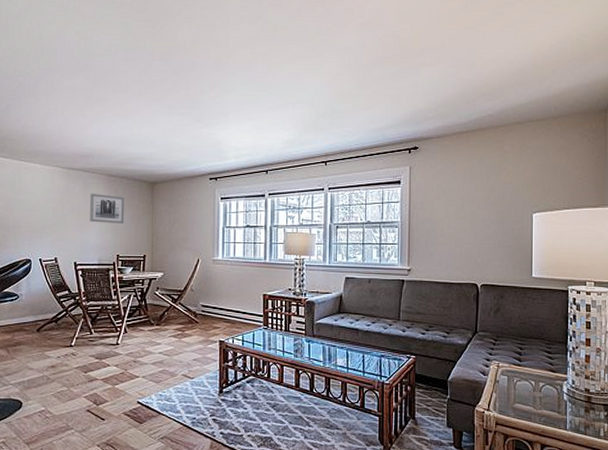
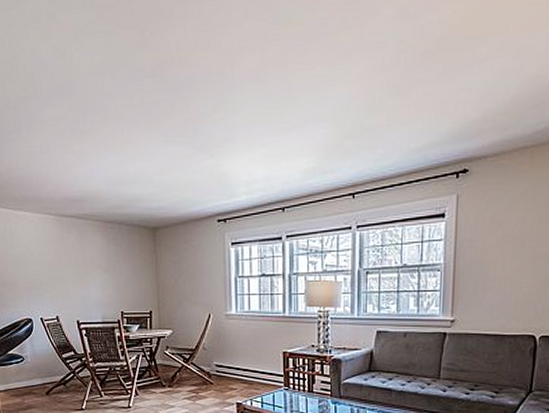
wall art: present [90,193,124,223] -> none [87,243,126,277]

